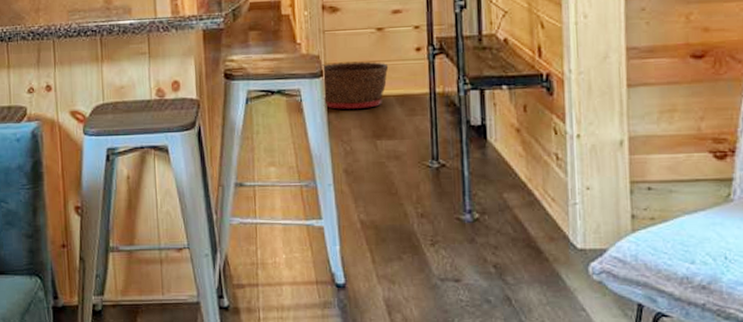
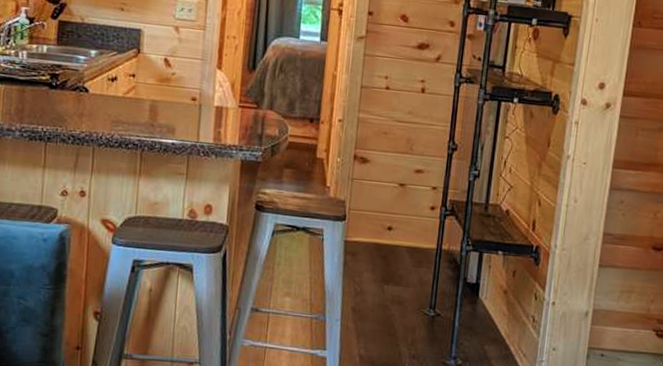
basket: present [321,61,389,109] -> none [342,209,405,255]

